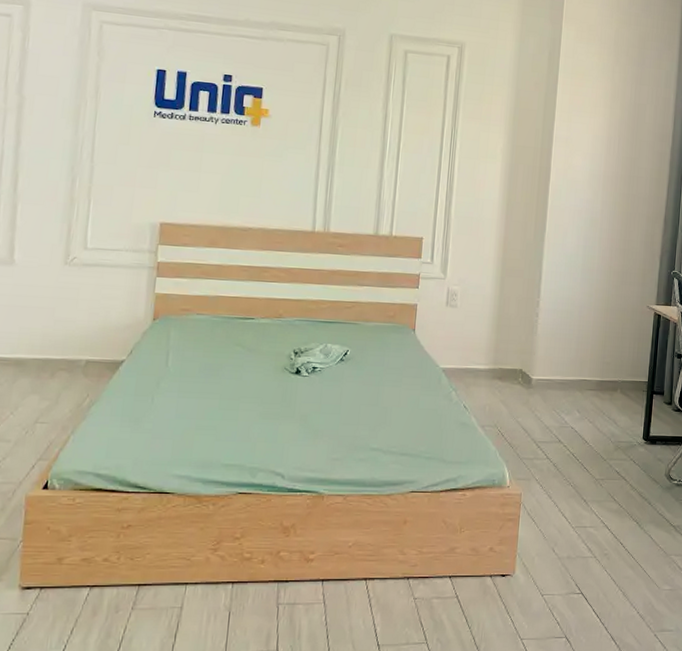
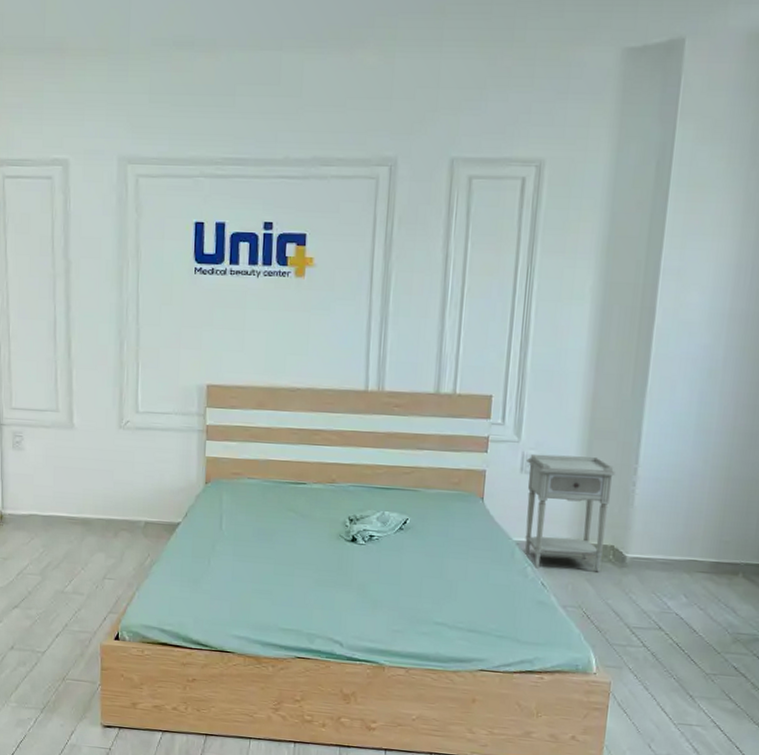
nightstand: none [450,289,523,394] -> present [525,454,617,572]

